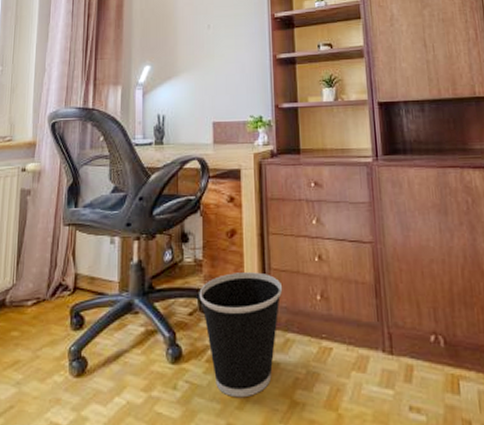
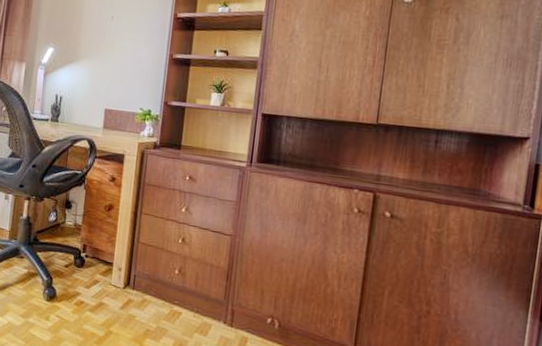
wastebasket: present [199,272,283,398] -> none [75,239,147,336]

